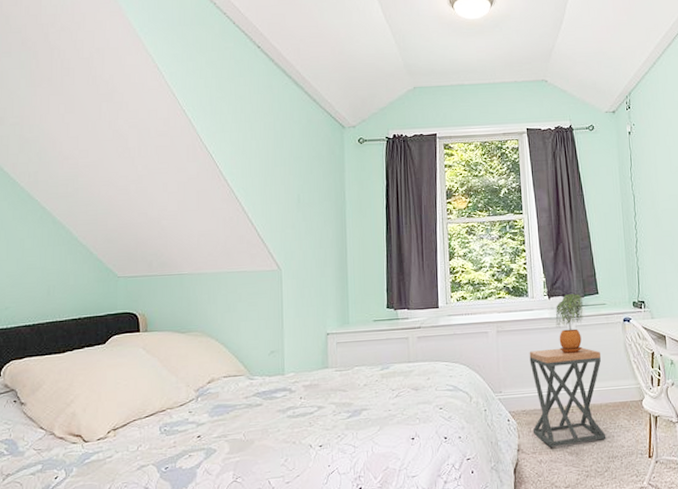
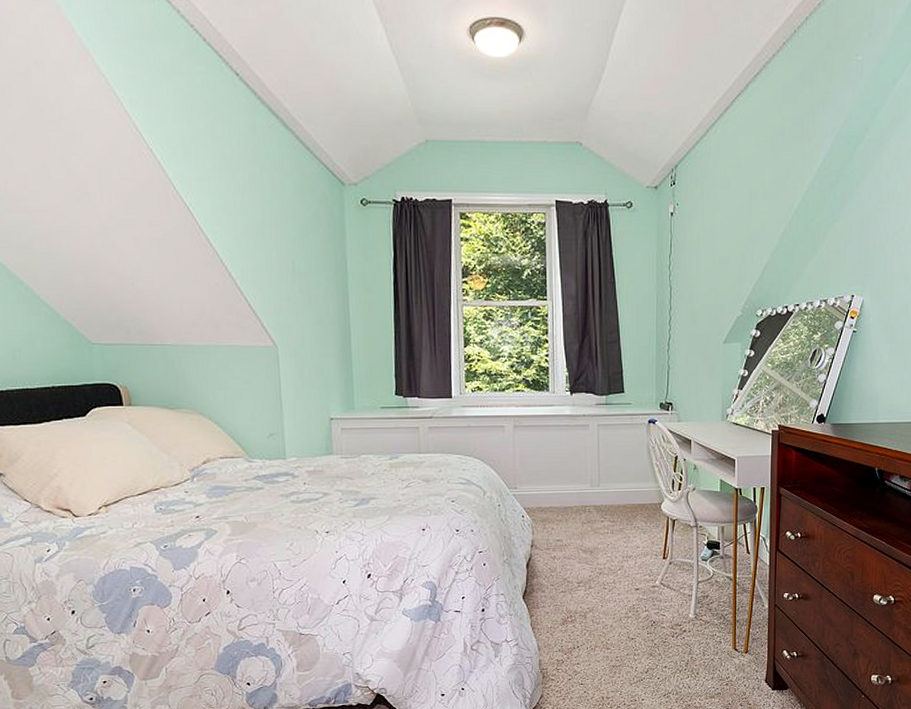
stool: present [529,347,606,447] -> none [547,446,622,544]
potted plant: present [555,293,584,353] -> none [577,390,607,453]

